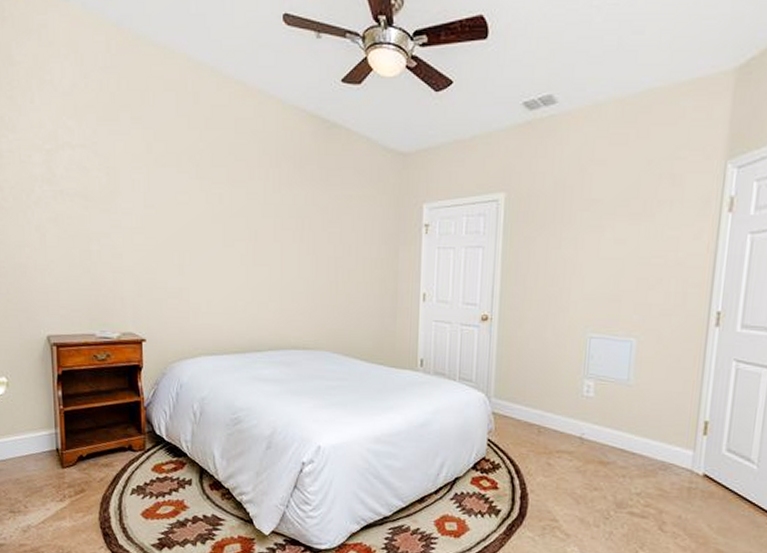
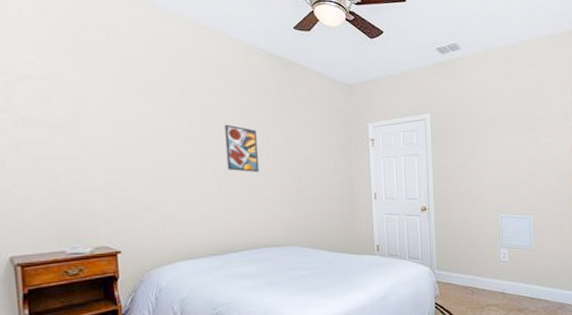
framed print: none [256,201,291,260] -> present [225,124,259,172]

